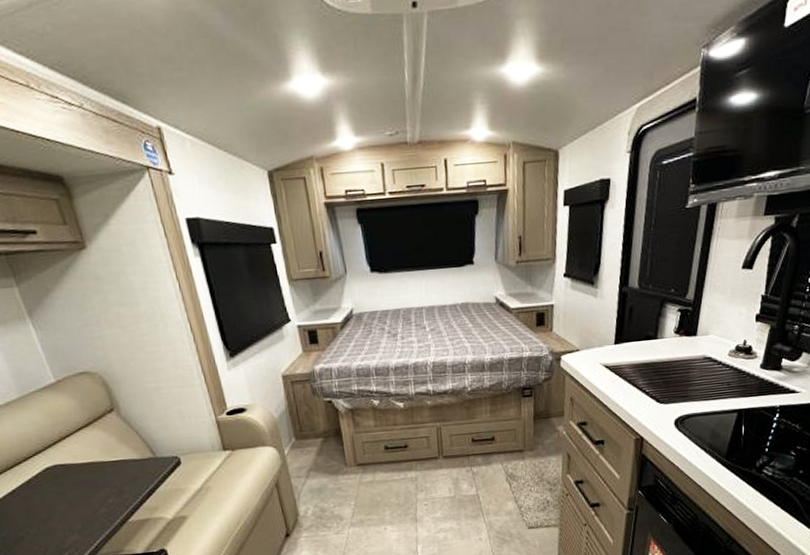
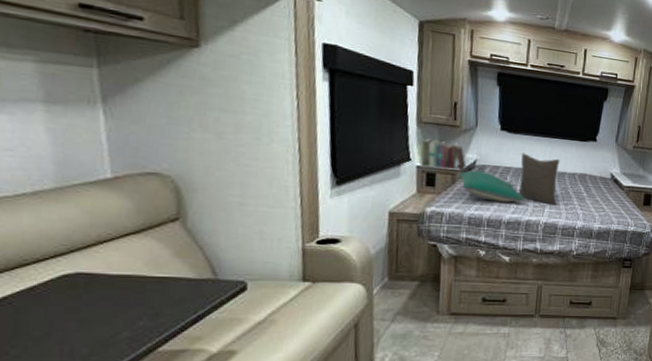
books: none [295,294,344,325] -> present [419,137,466,171]
pillow: none [339,319,409,349] -> present [460,170,525,202]
pillow: none [397,291,442,343] -> present [518,153,560,205]

